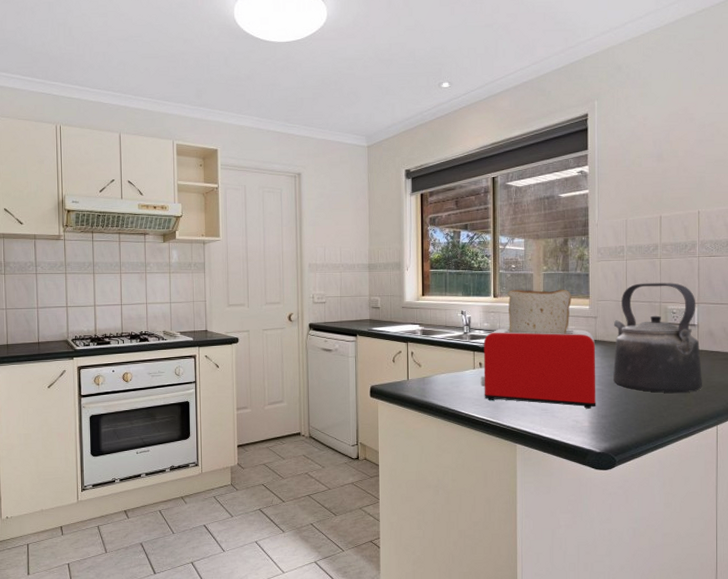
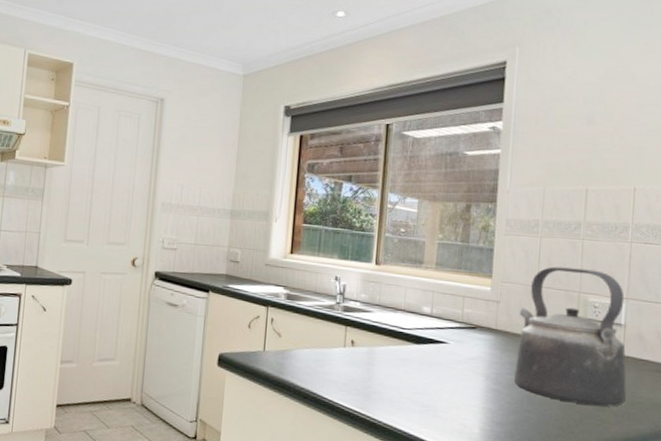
toaster: present [479,289,596,409] -> none [351,258,496,412]

